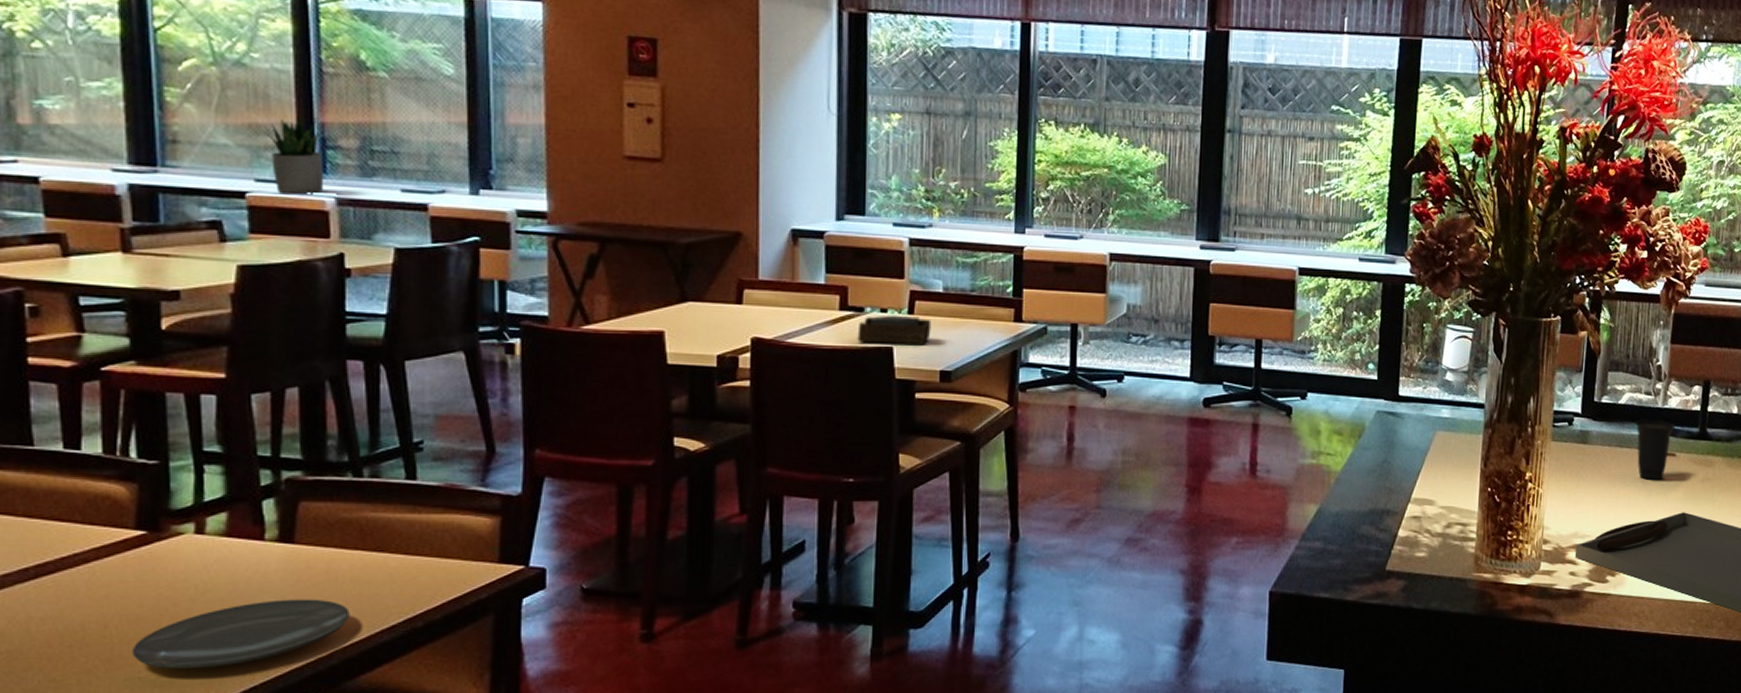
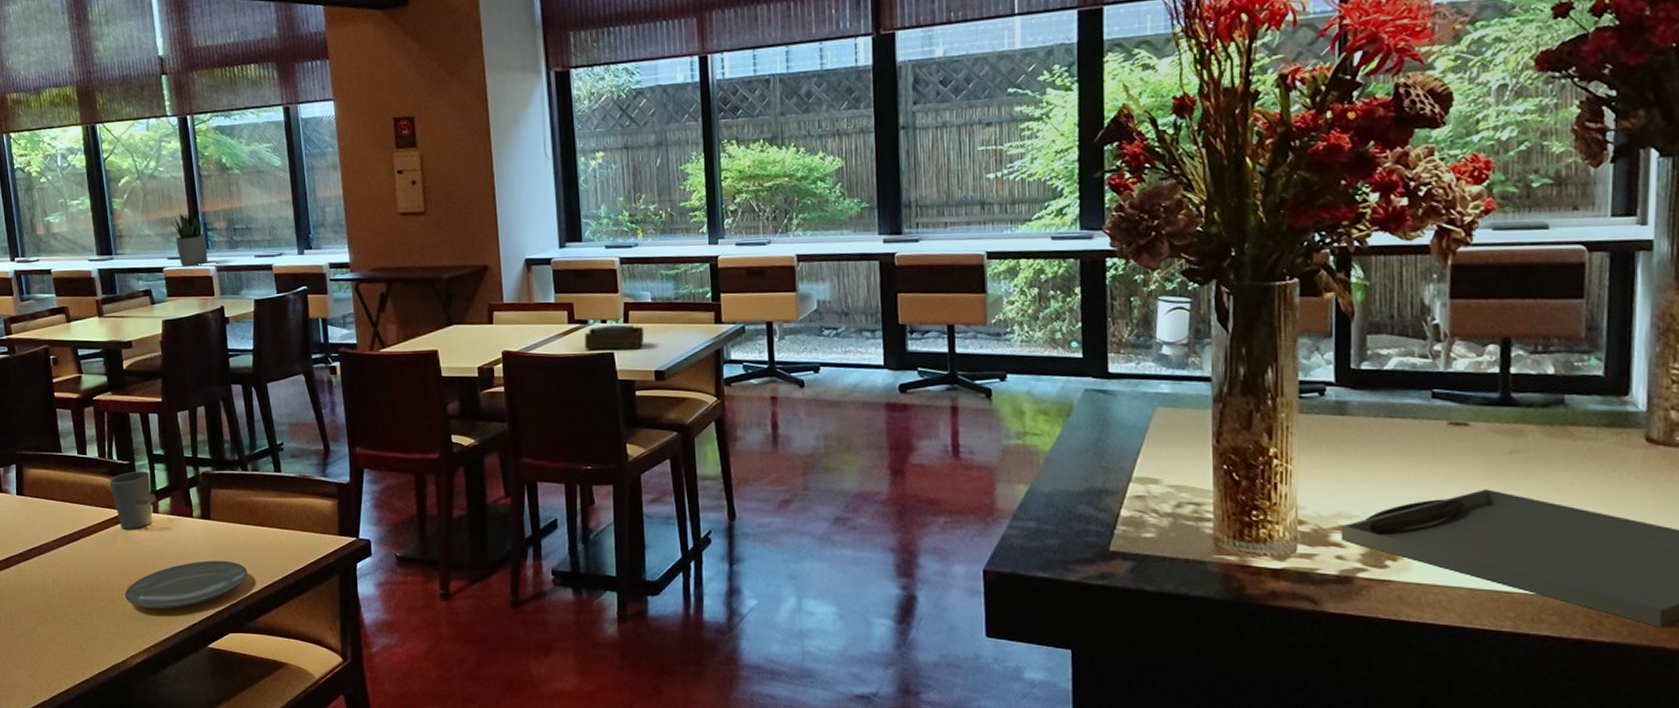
cup: none [119,474,202,557] -> present [109,471,156,529]
cup: present [1634,419,1676,481] -> none [1408,385,1466,455]

